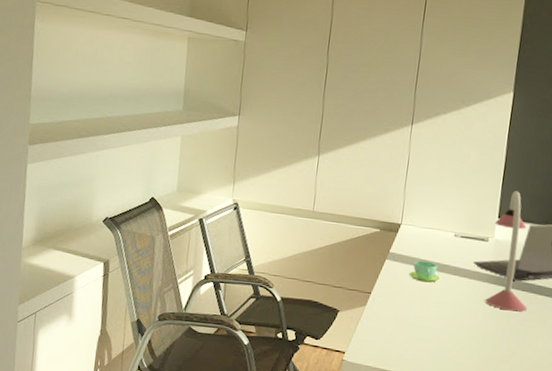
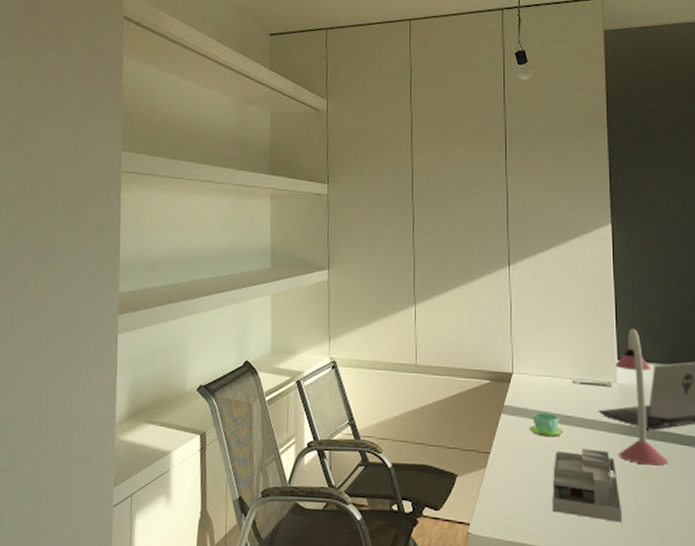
desk organizer: none [419,294,481,358] -> present [552,449,622,523]

